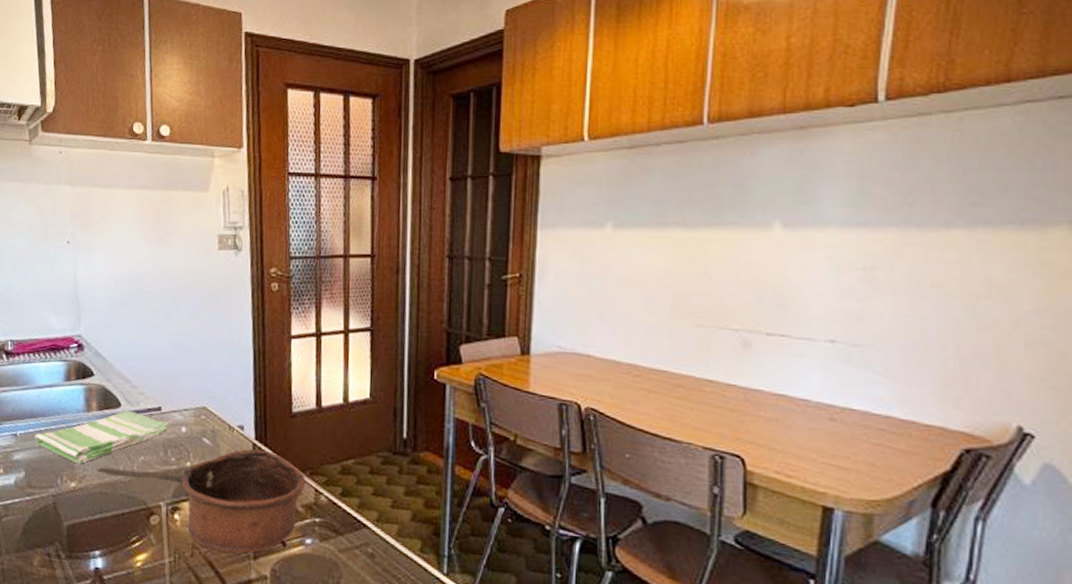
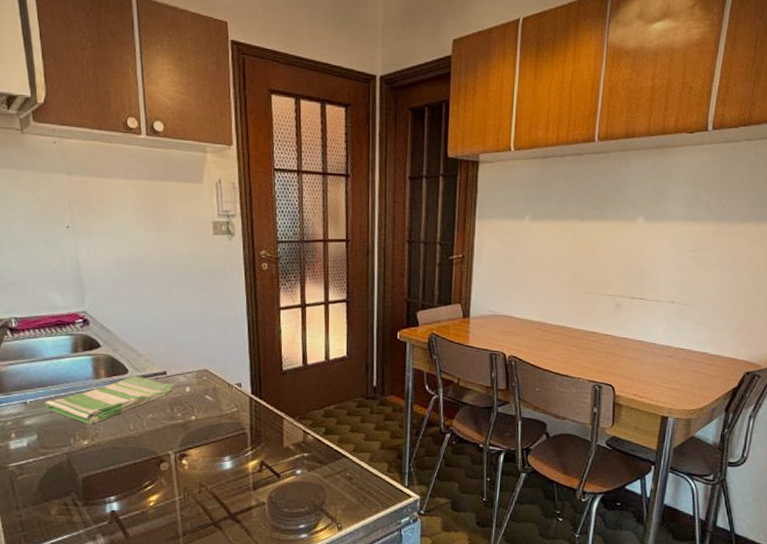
cooking pot: present [97,448,306,554] -> none [108,401,296,487]

